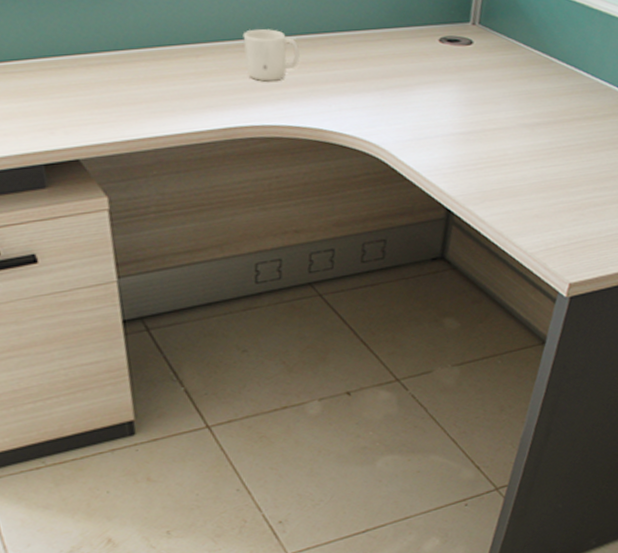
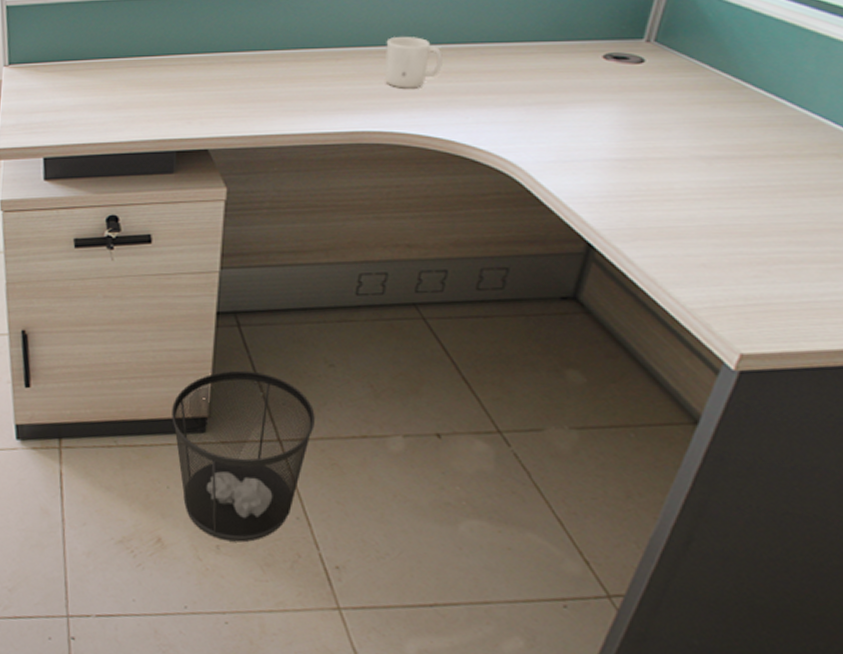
waste bin: none [95,369,239,526] -> present [172,370,315,543]

